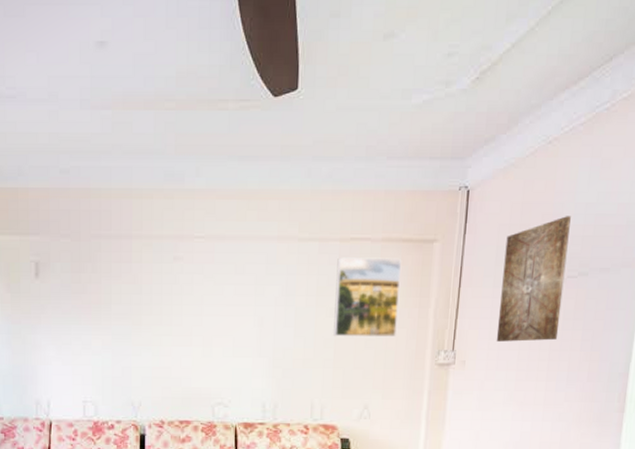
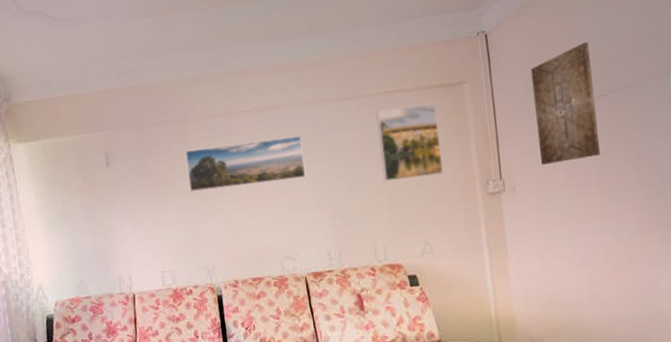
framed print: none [124,271,254,321] -> present [184,136,306,192]

